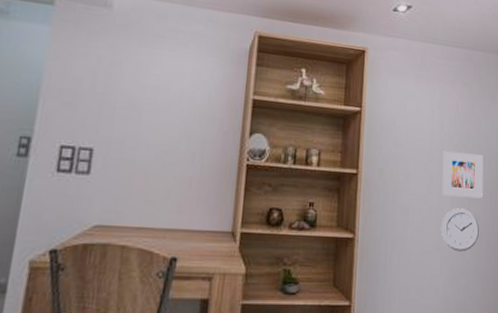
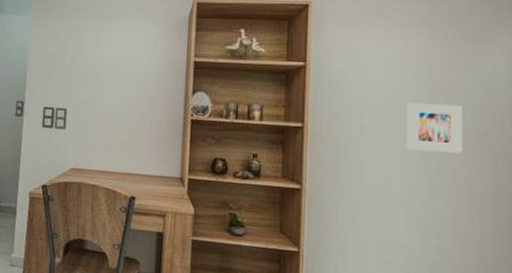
wall clock: present [440,208,479,252] -> none [404,163,457,210]

